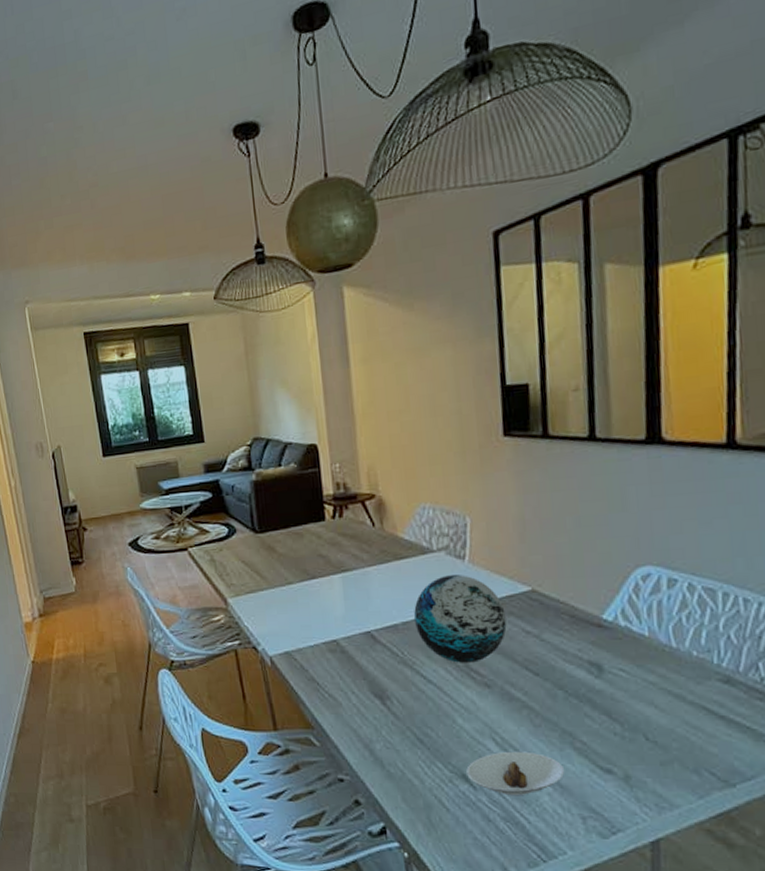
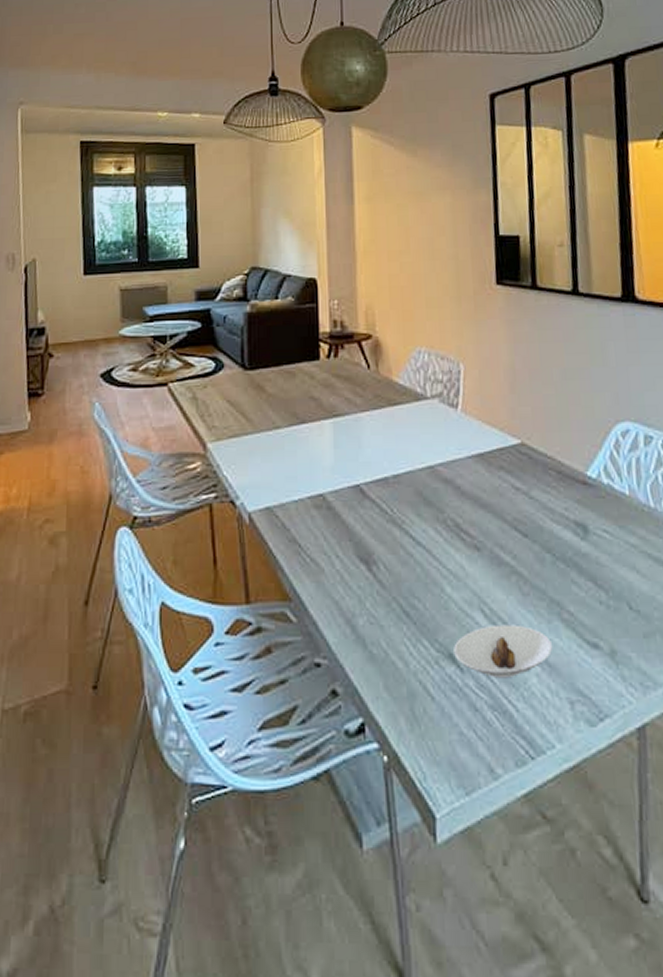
decorative orb: present [414,575,507,663] -> none [406,424,497,522]

